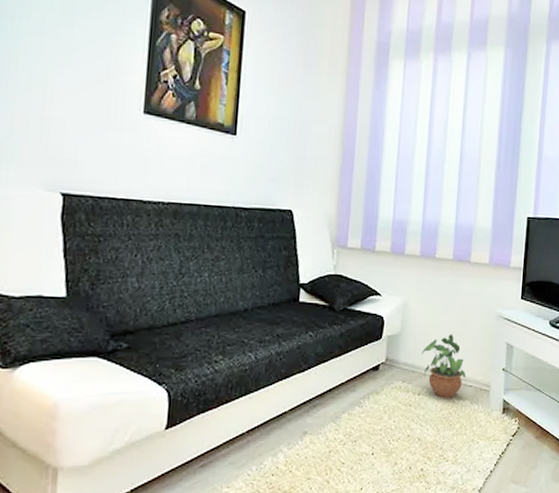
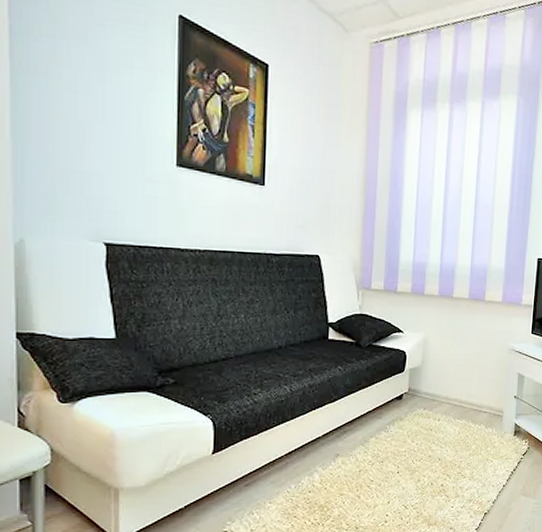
potted plant: present [422,334,466,398] -> none [441,366,482,423]

